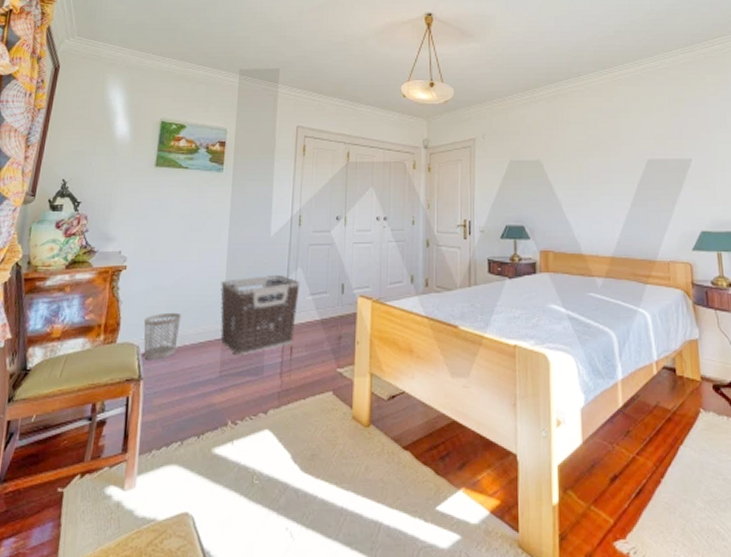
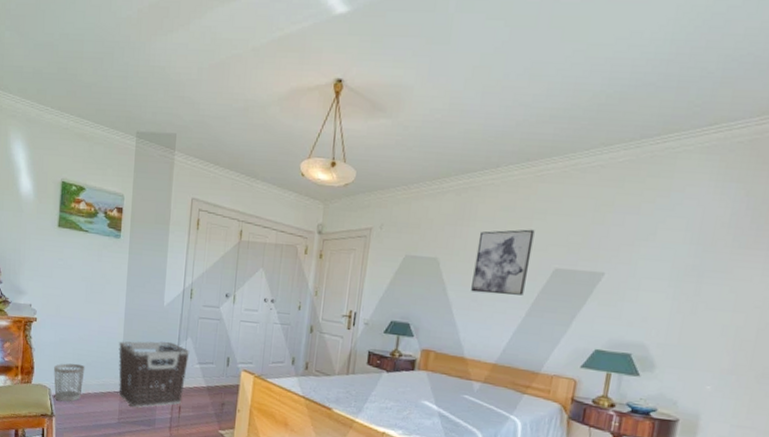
wall art: none [574,126,625,189] -> present [471,229,535,295]

